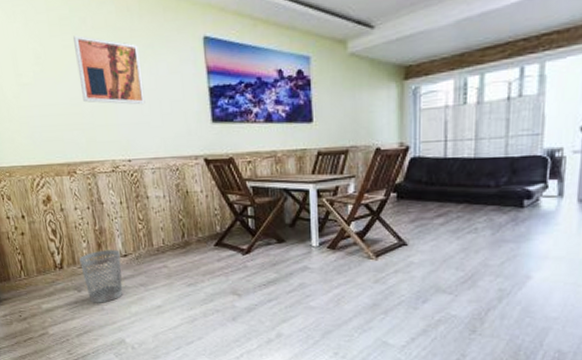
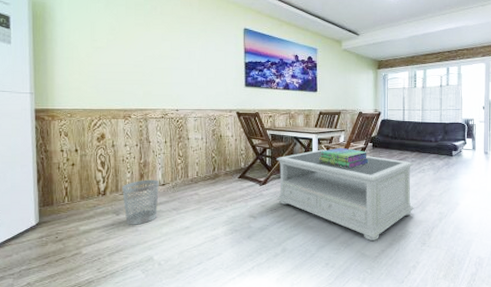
wall art: present [73,35,145,105] -> none [144,17,196,70]
coffee table: none [262,204,461,326] -> present [276,149,415,240]
stack of books: none [319,201,392,230] -> present [319,147,369,169]

